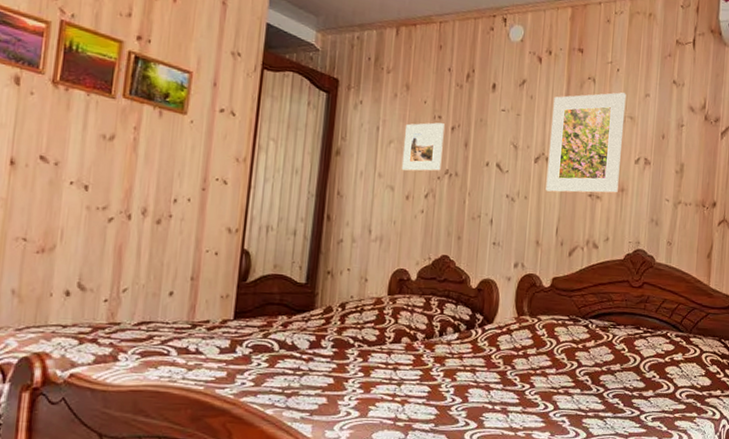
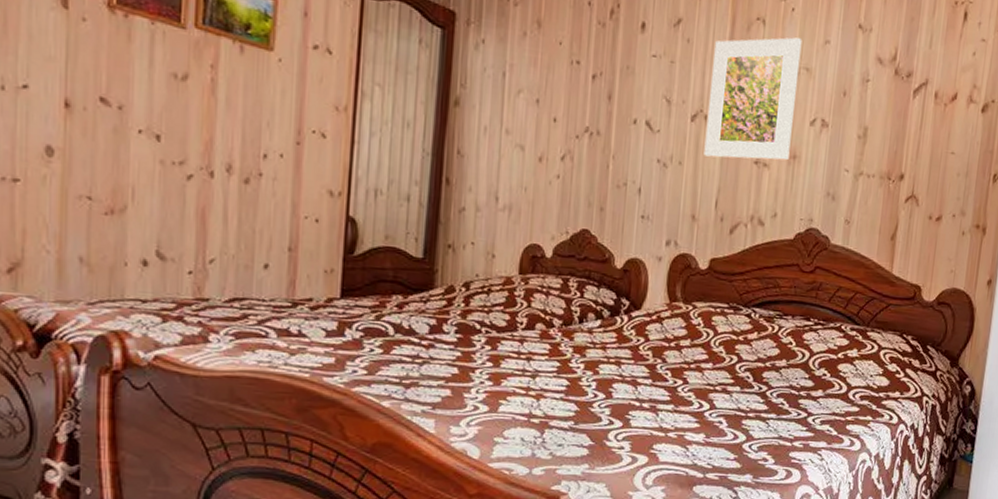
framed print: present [401,122,445,171] -> none [532,69,584,129]

